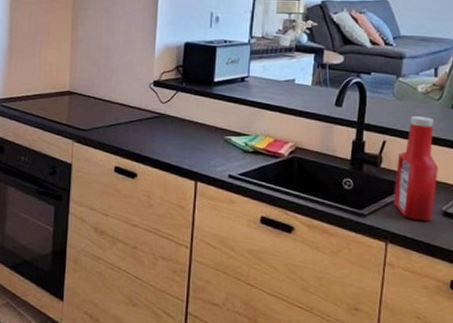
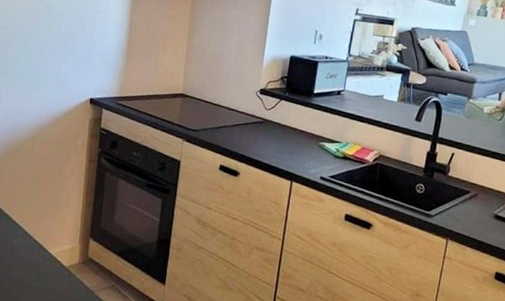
ketchup bottle: present [393,116,438,221] -> none [455,133,494,222]

